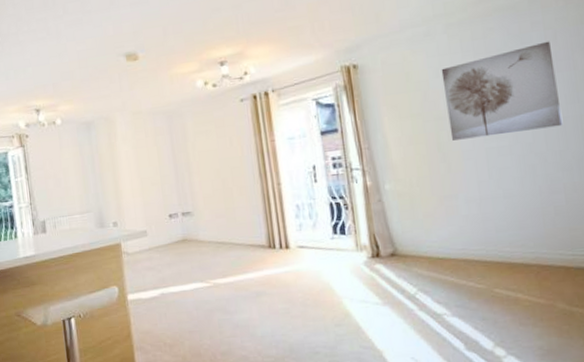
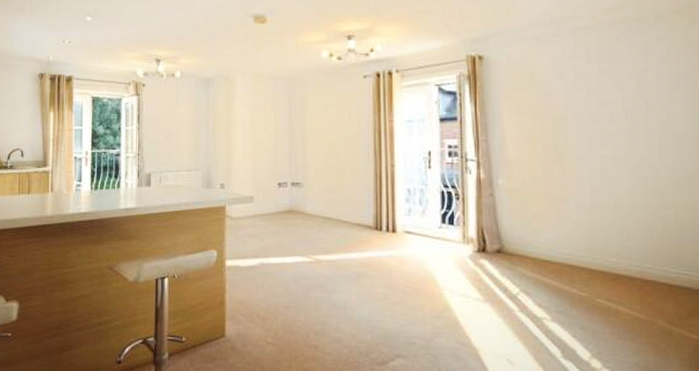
wall art: present [441,41,563,141] -> none [564,57,678,144]

